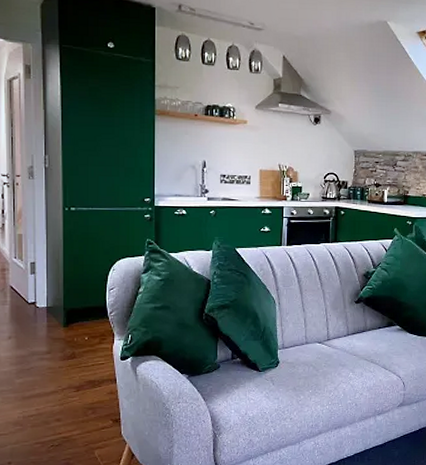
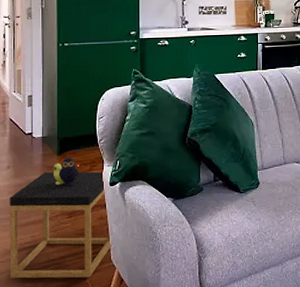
side table: none [12,330,123,453] -> present [9,158,112,279]

